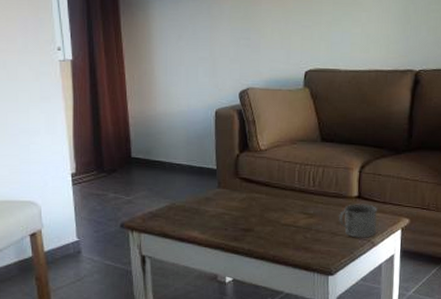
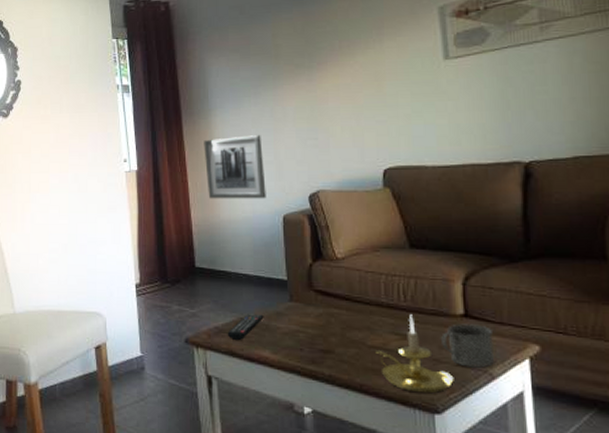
wall art: none [141,31,201,94] -> present [204,135,266,199]
remote control: none [160,200,195,223] -> present [227,314,264,340]
candle holder: none [287,197,346,260] -> present [375,314,454,394]

